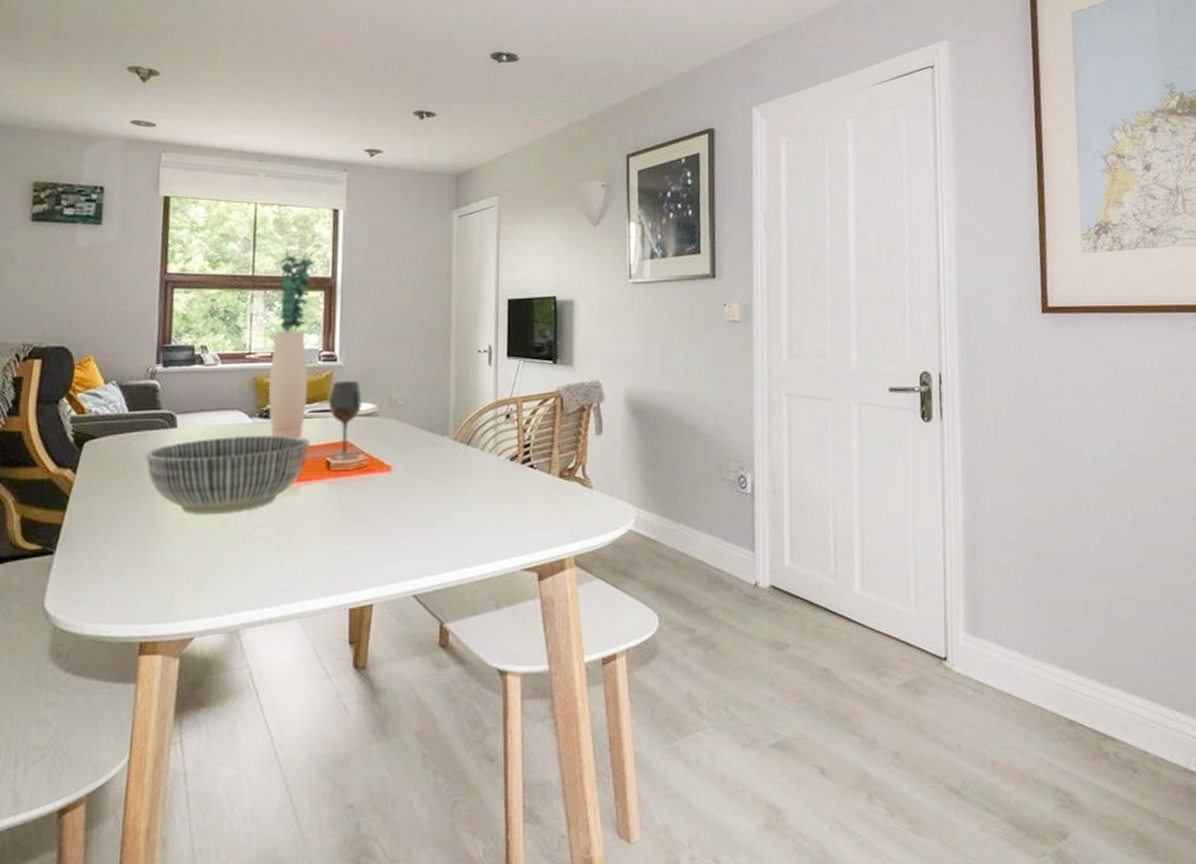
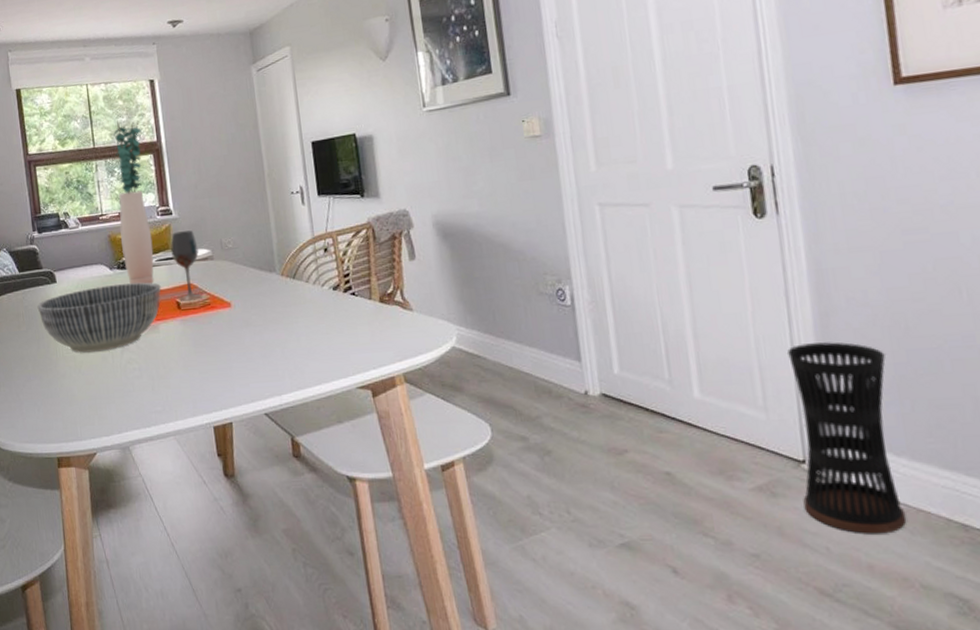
umbrella stand: none [939,543,1026,731] -> present [786,342,907,534]

